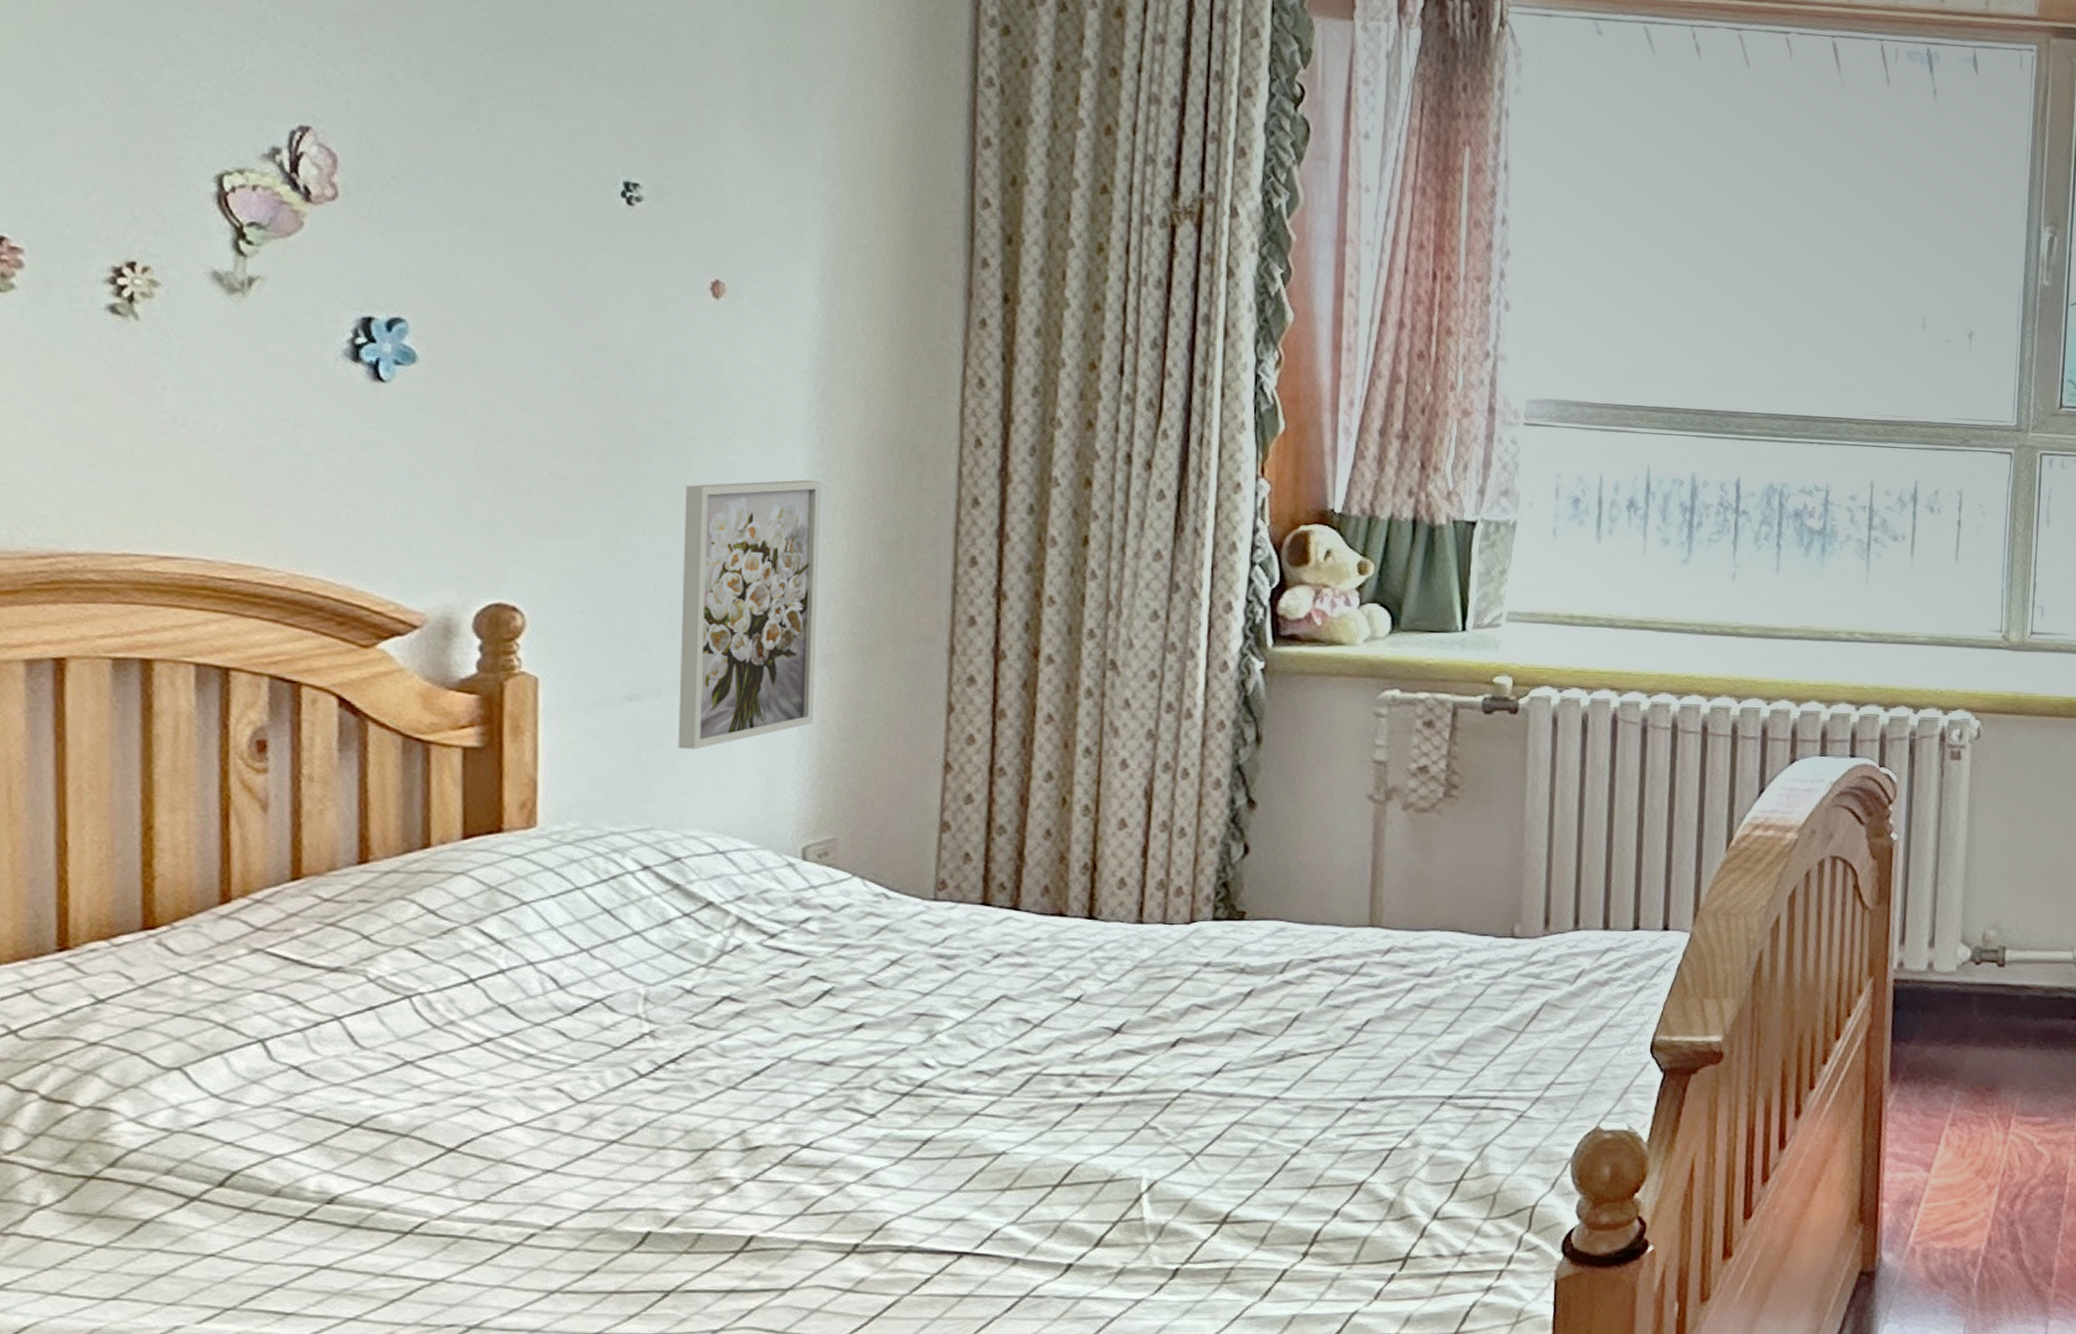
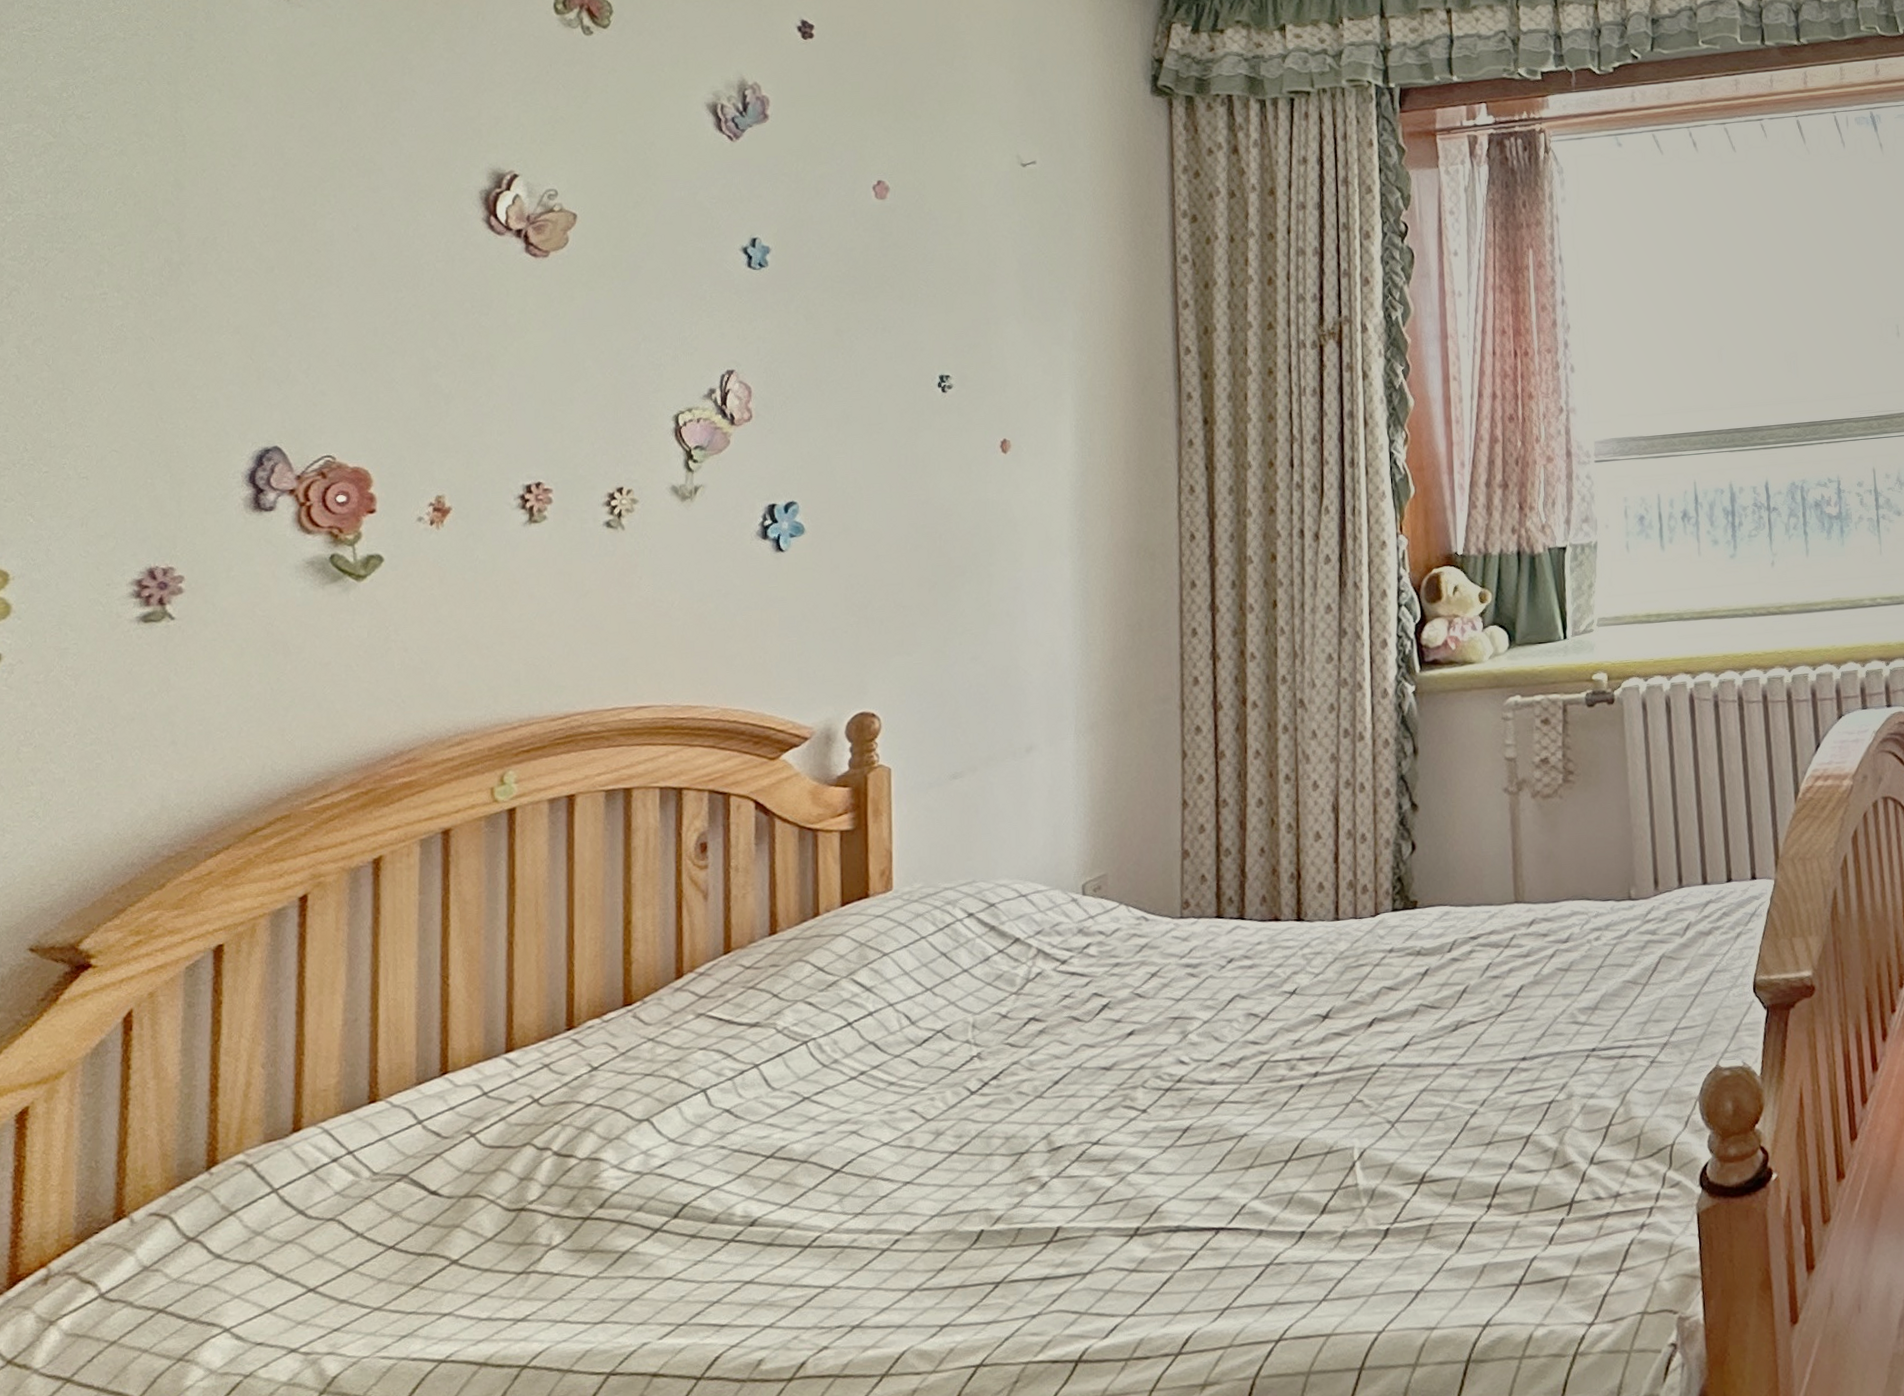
wall art: present [678,479,821,750] -> none [988,583,1086,814]

